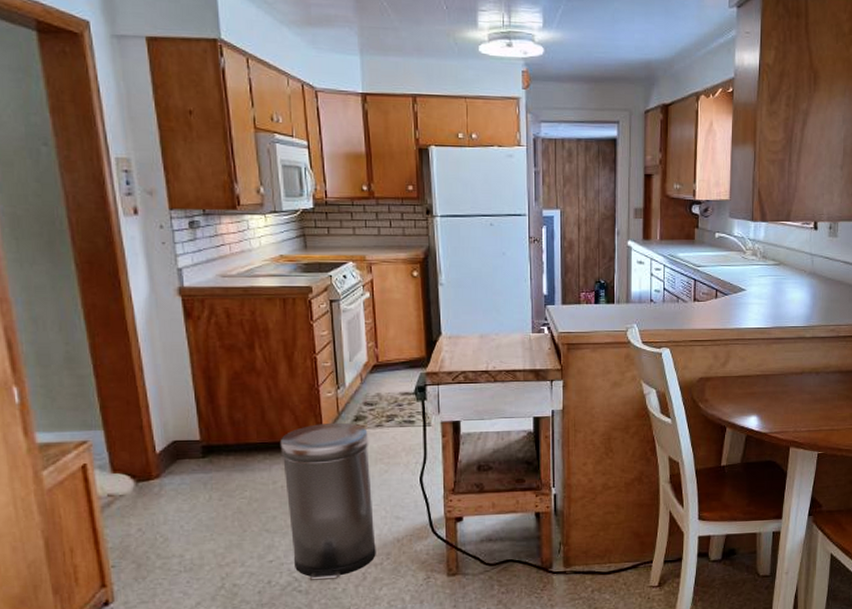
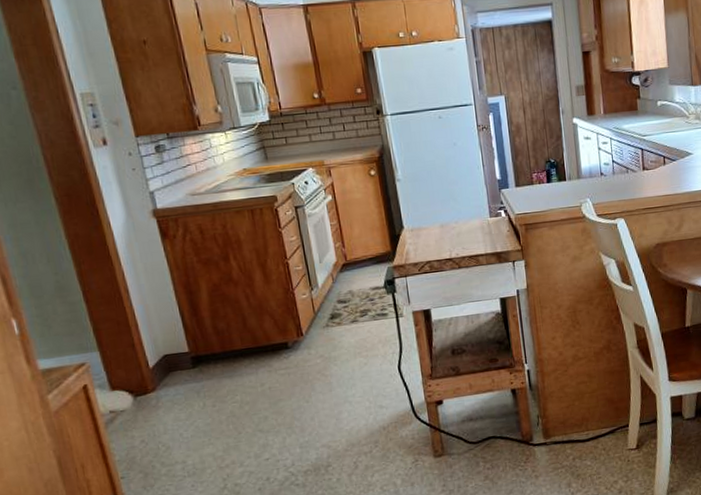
pedal bin: present [279,422,376,581] -> none [263,321,365,475]

